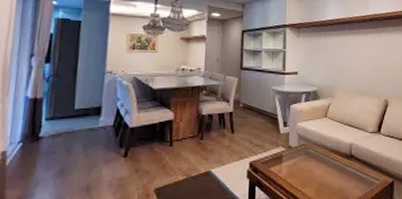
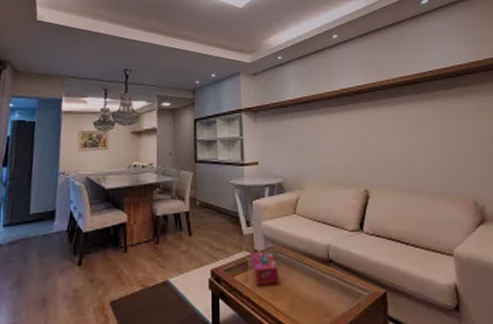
tissue box: none [286,147,309,175] -> present [251,251,279,286]

